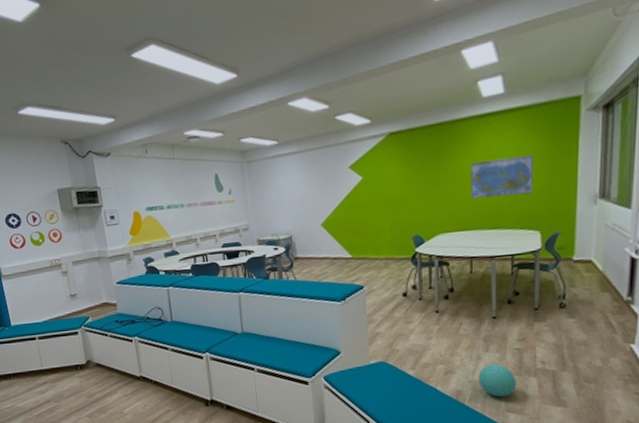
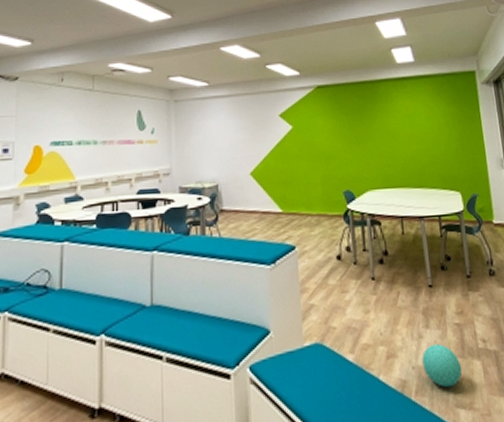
world map: present [471,154,535,199] -> none [392,118,449,156]

